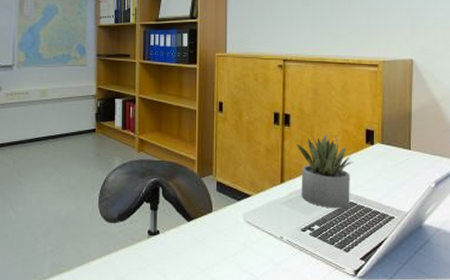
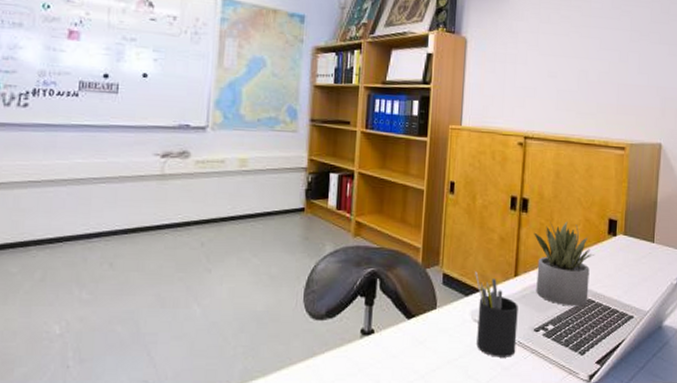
pen holder: none [245,179,286,254] -> present [475,271,518,357]

